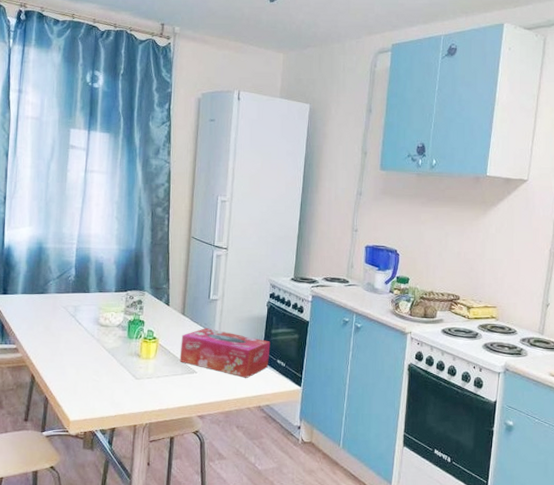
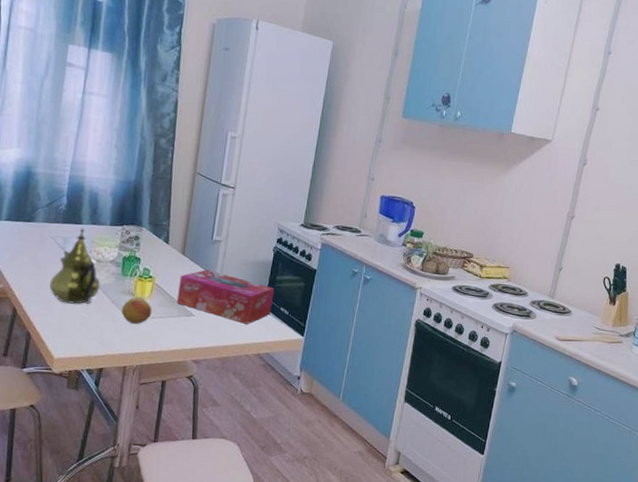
teapot: none [63,296,109,368] -> present [49,228,100,304]
fruit: none [129,357,158,384] -> present [121,296,152,324]

